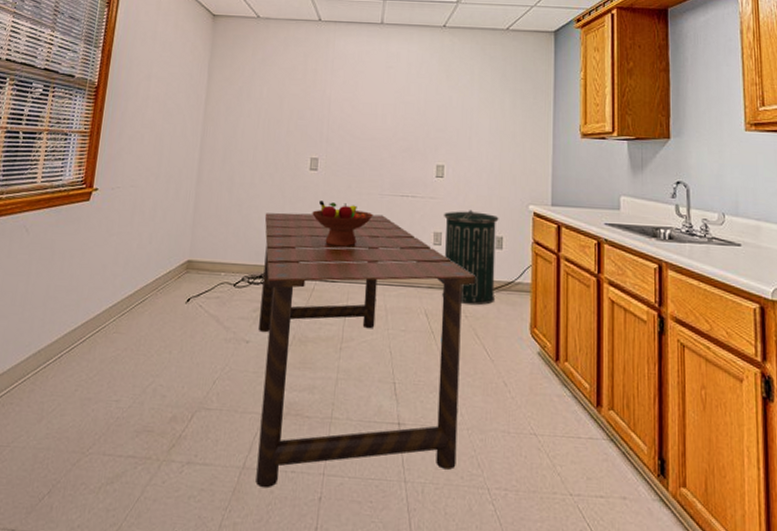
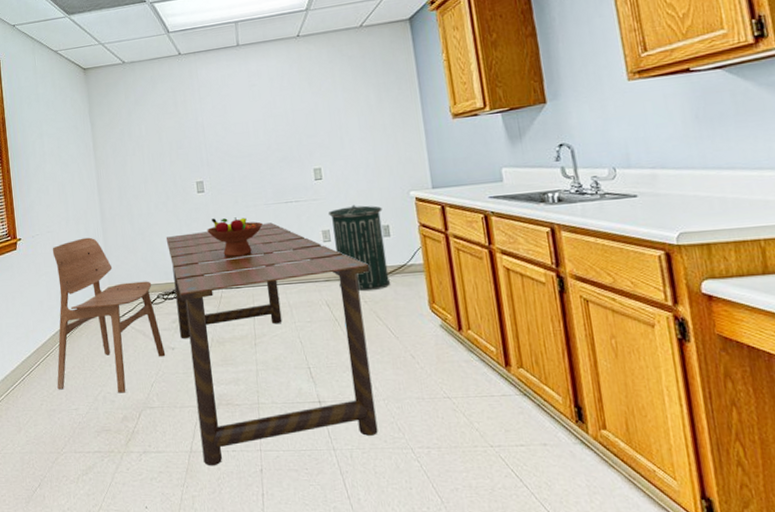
dining chair: none [100,199,239,388] -> present [52,237,166,393]

